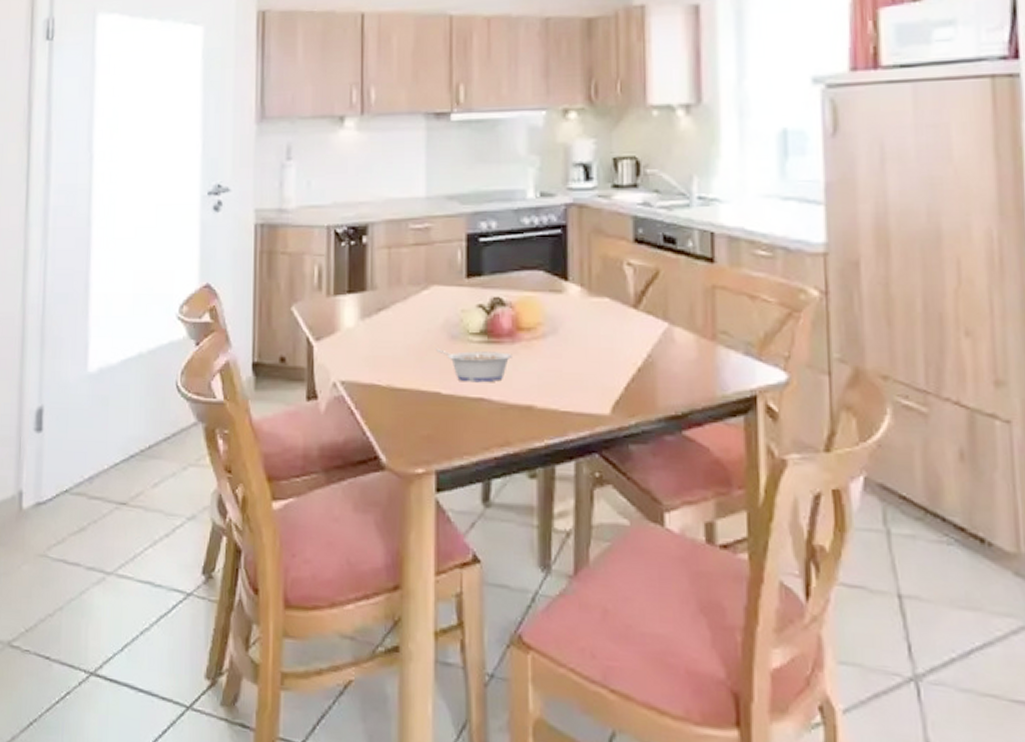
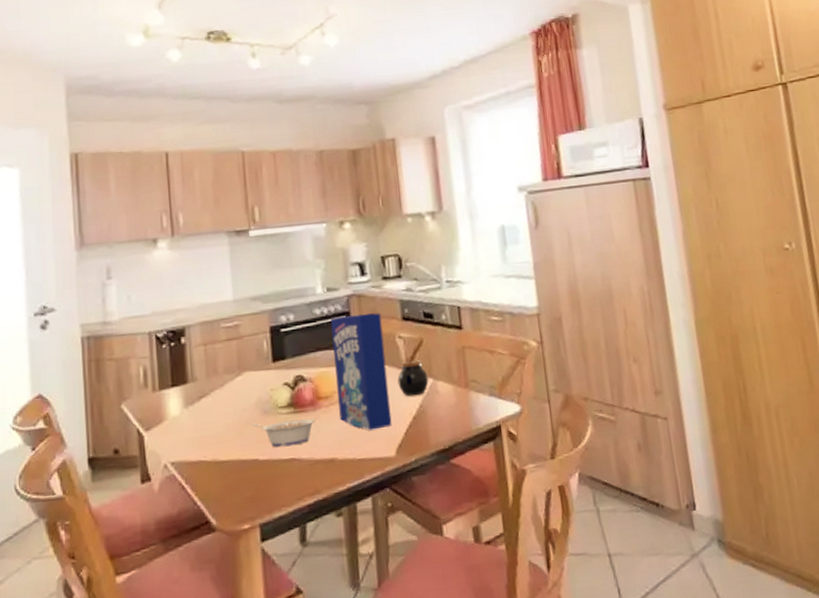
cereal box: none [542,230,609,378] -> present [331,313,392,430]
jar: none [621,296,663,342] -> present [397,360,429,397]

